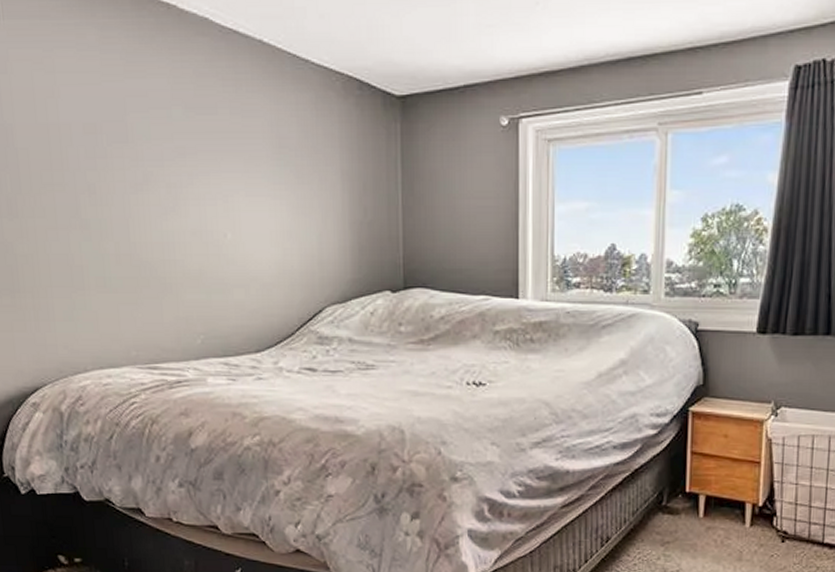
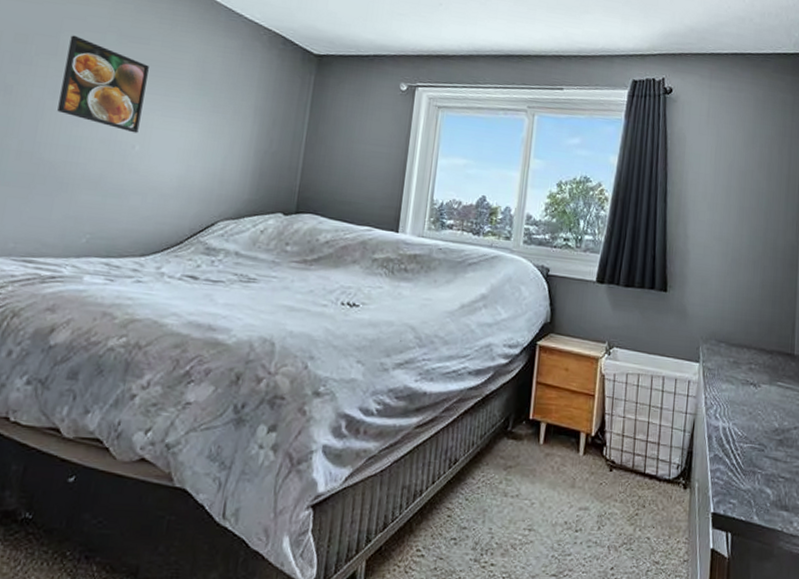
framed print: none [137,116,227,220] -> present [57,35,149,133]

